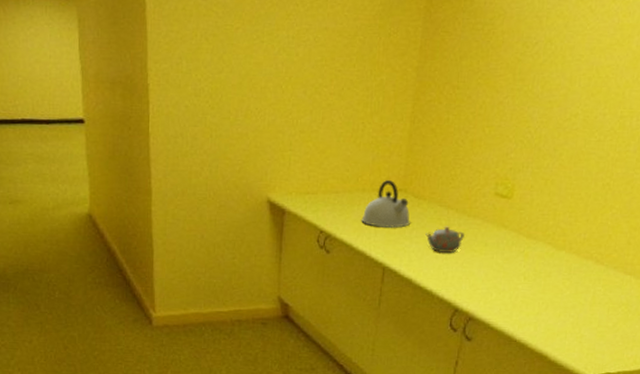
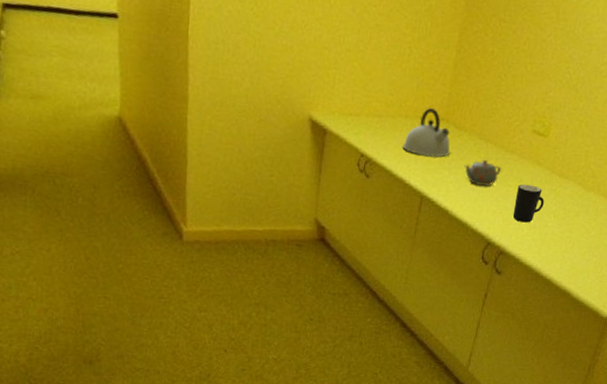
mug: none [479,248,512,287] -> present [512,184,544,223]

